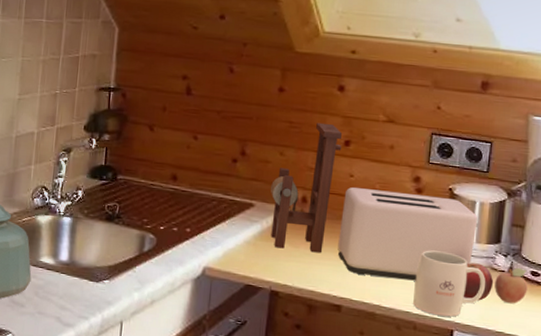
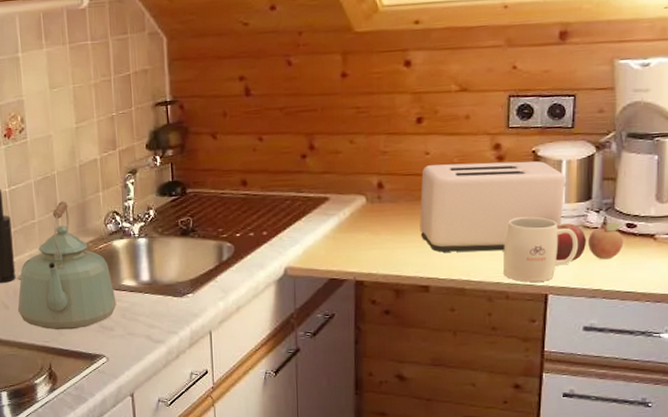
paper towel holder: present [271,122,342,253] -> none [344,102,414,238]

